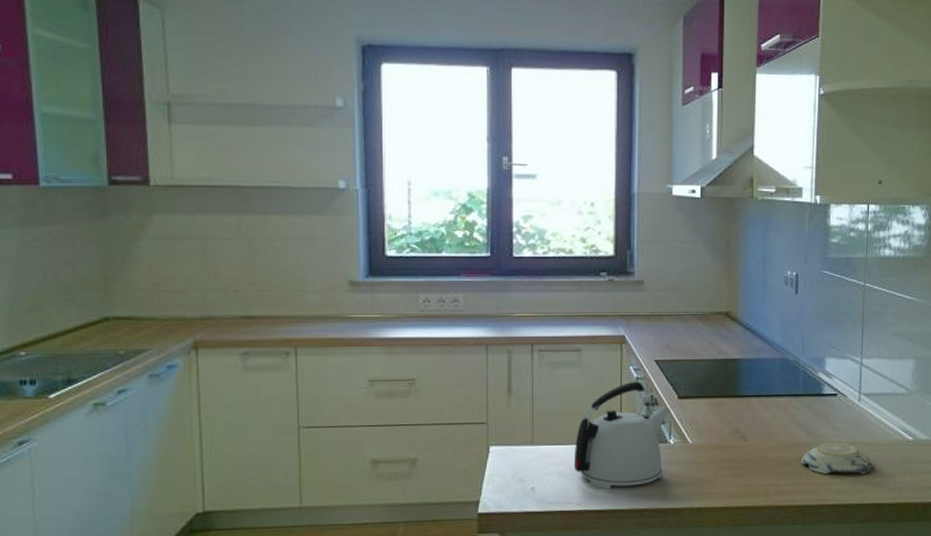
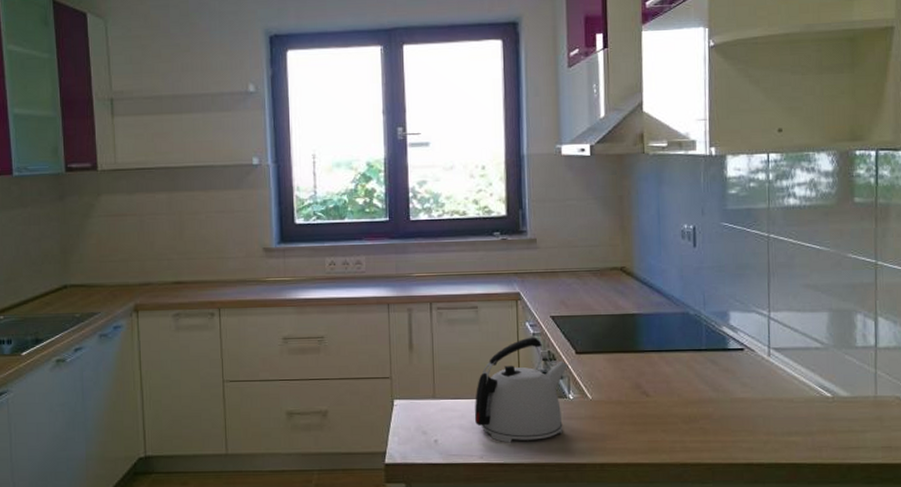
decorative bowl: present [800,442,874,475] -> none [707,398,789,433]

